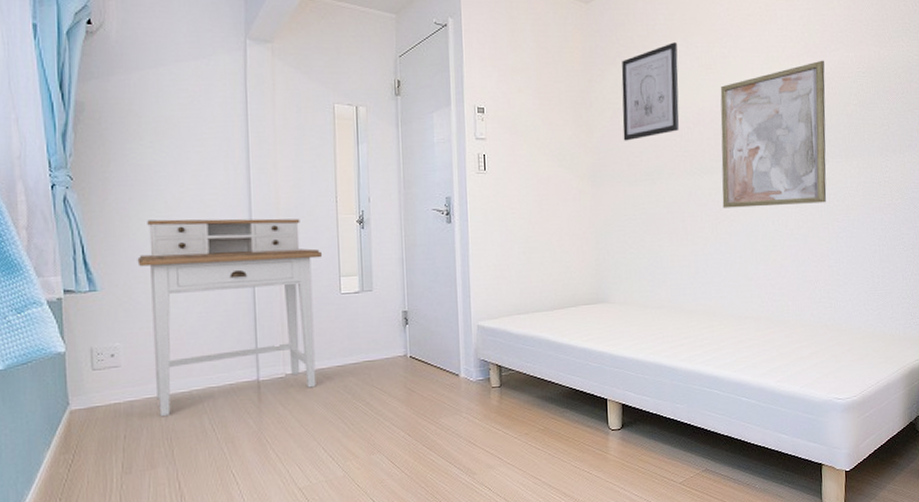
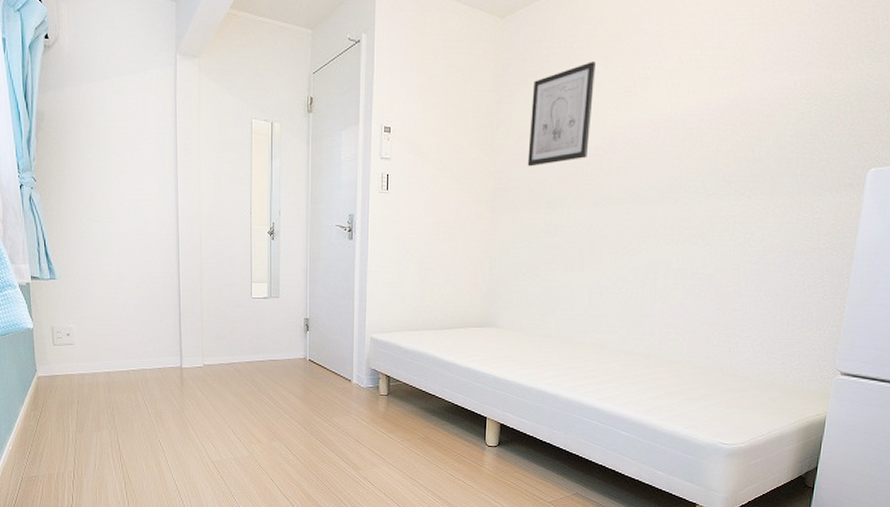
desk: present [137,218,322,417] -> none [86,220,236,390]
wall art: present [720,60,827,208] -> none [624,84,762,243]

